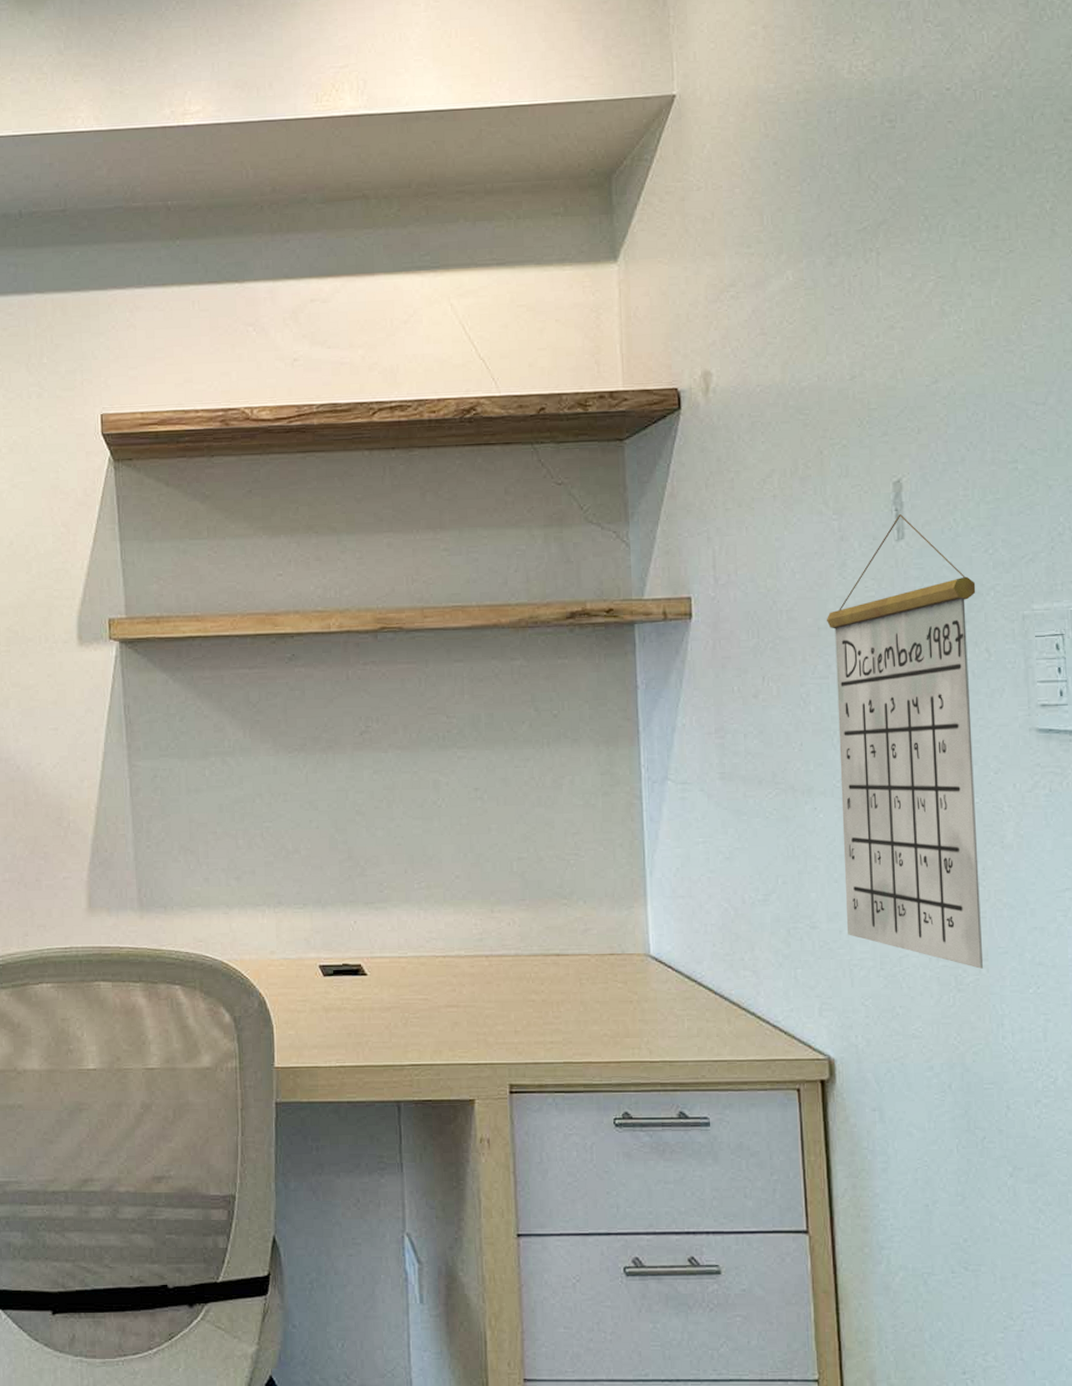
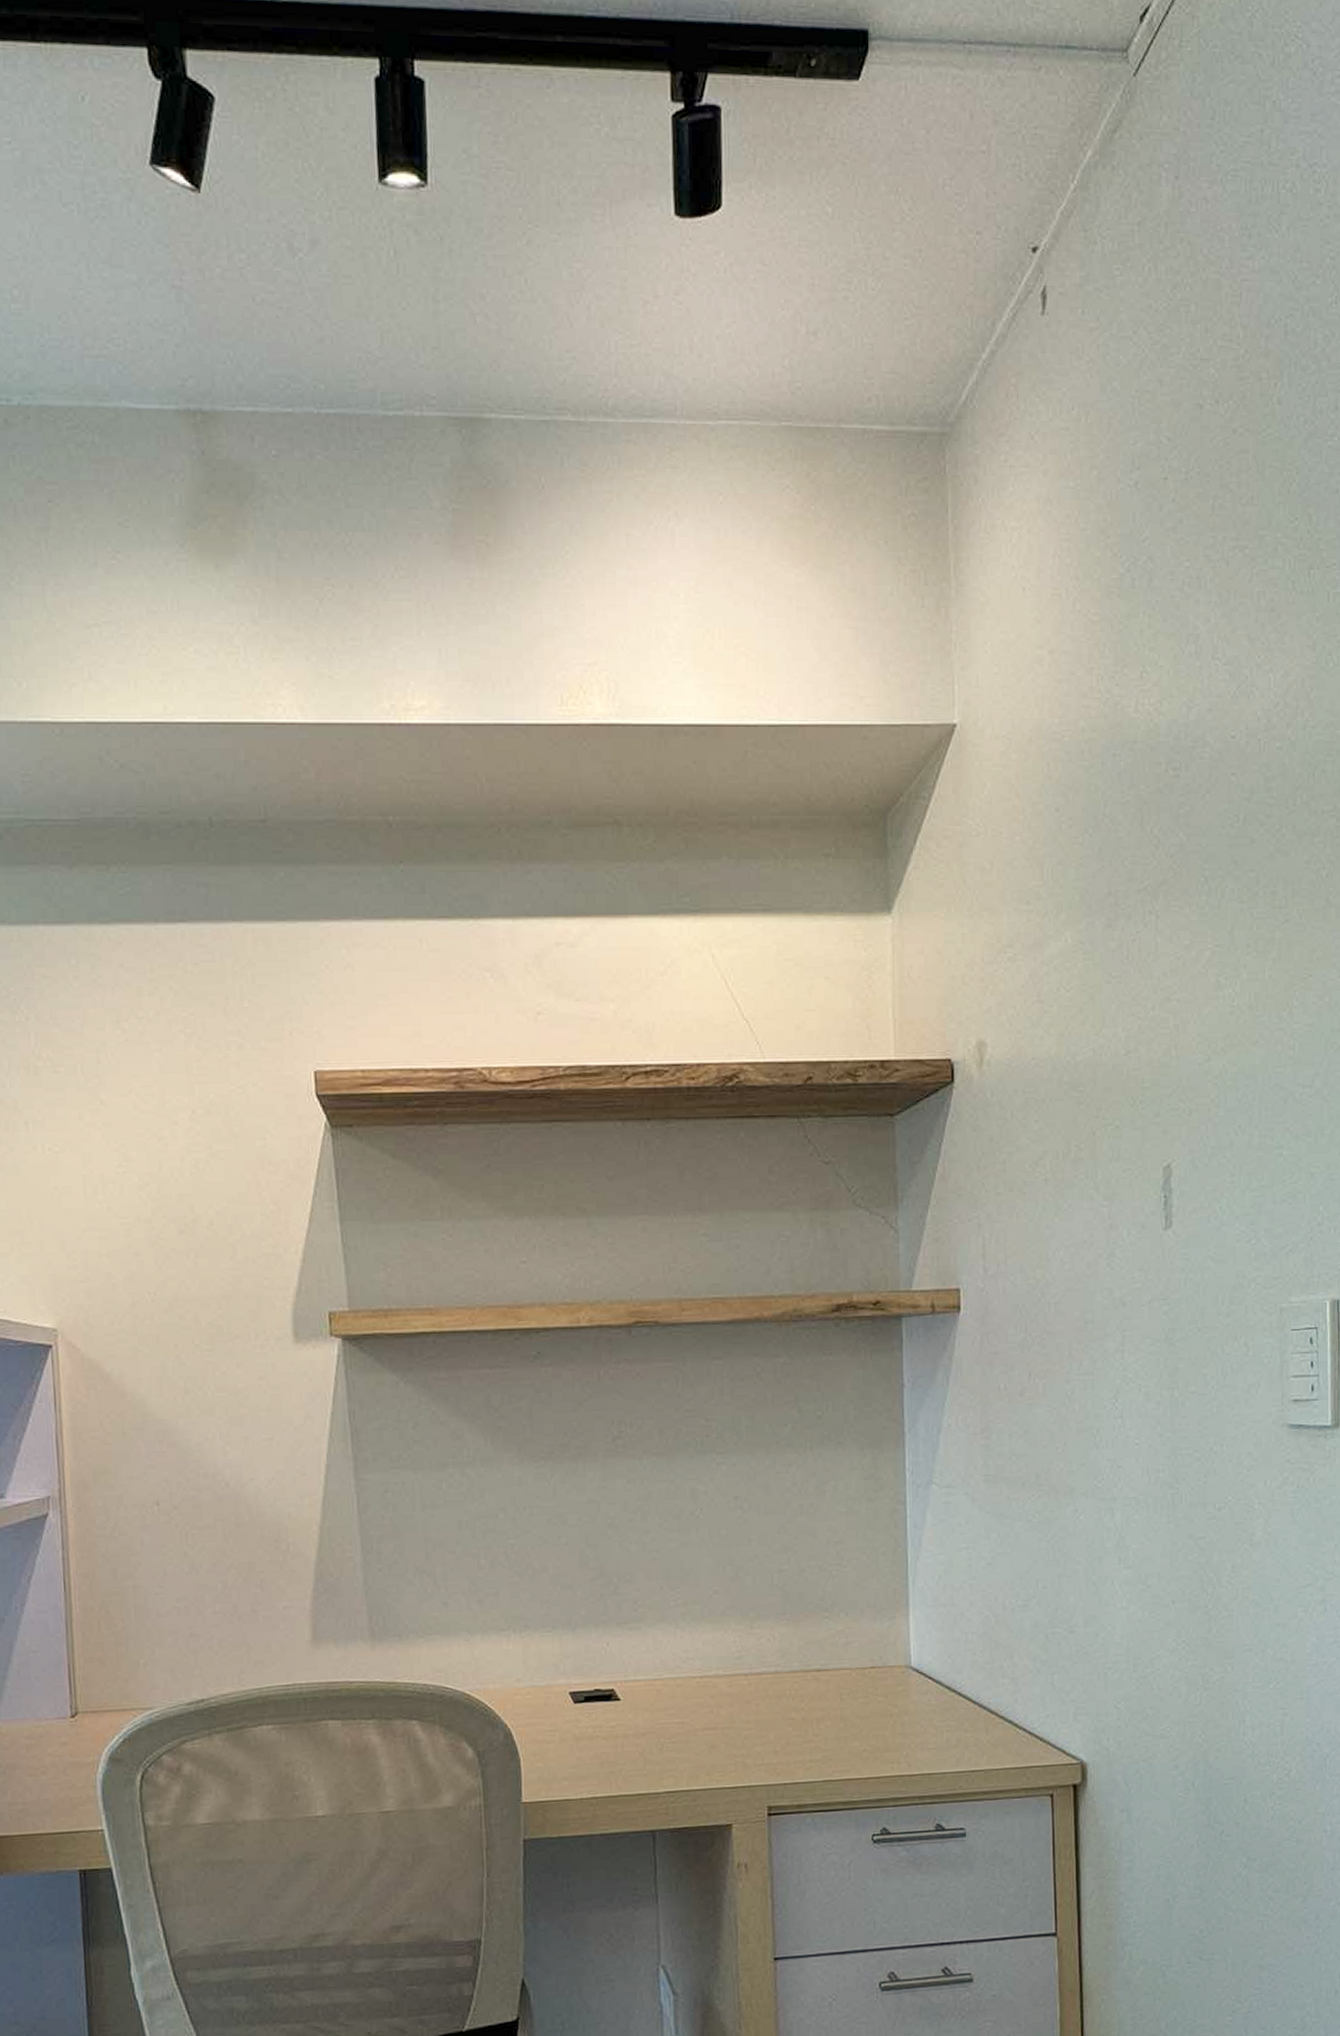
calendar: present [827,514,984,969] -> none [1094,1201,1238,1667]

